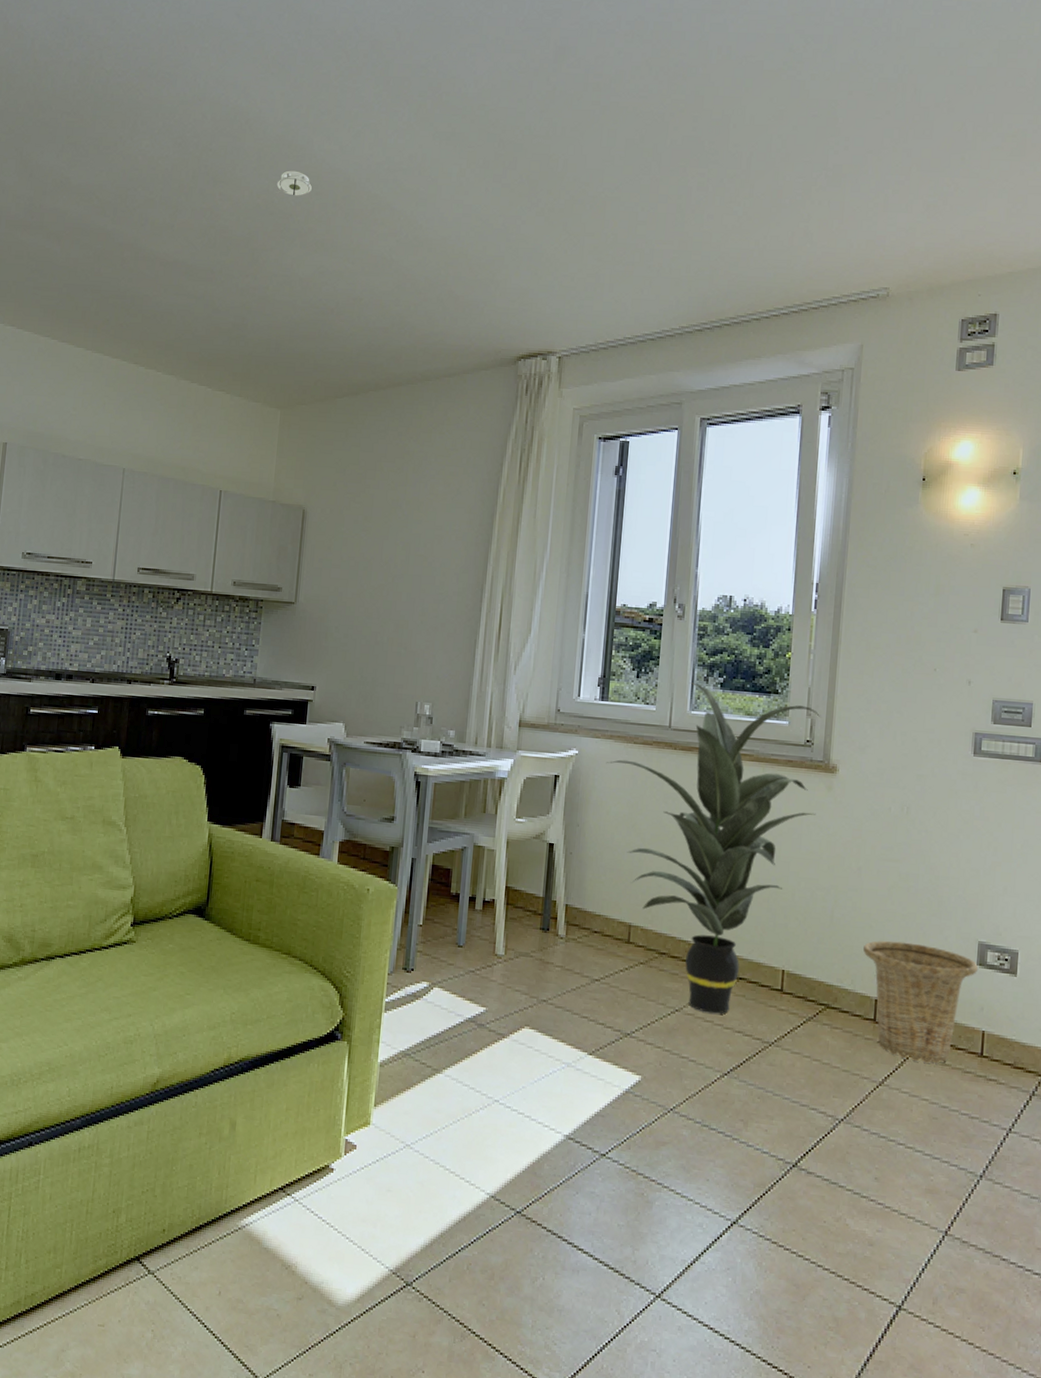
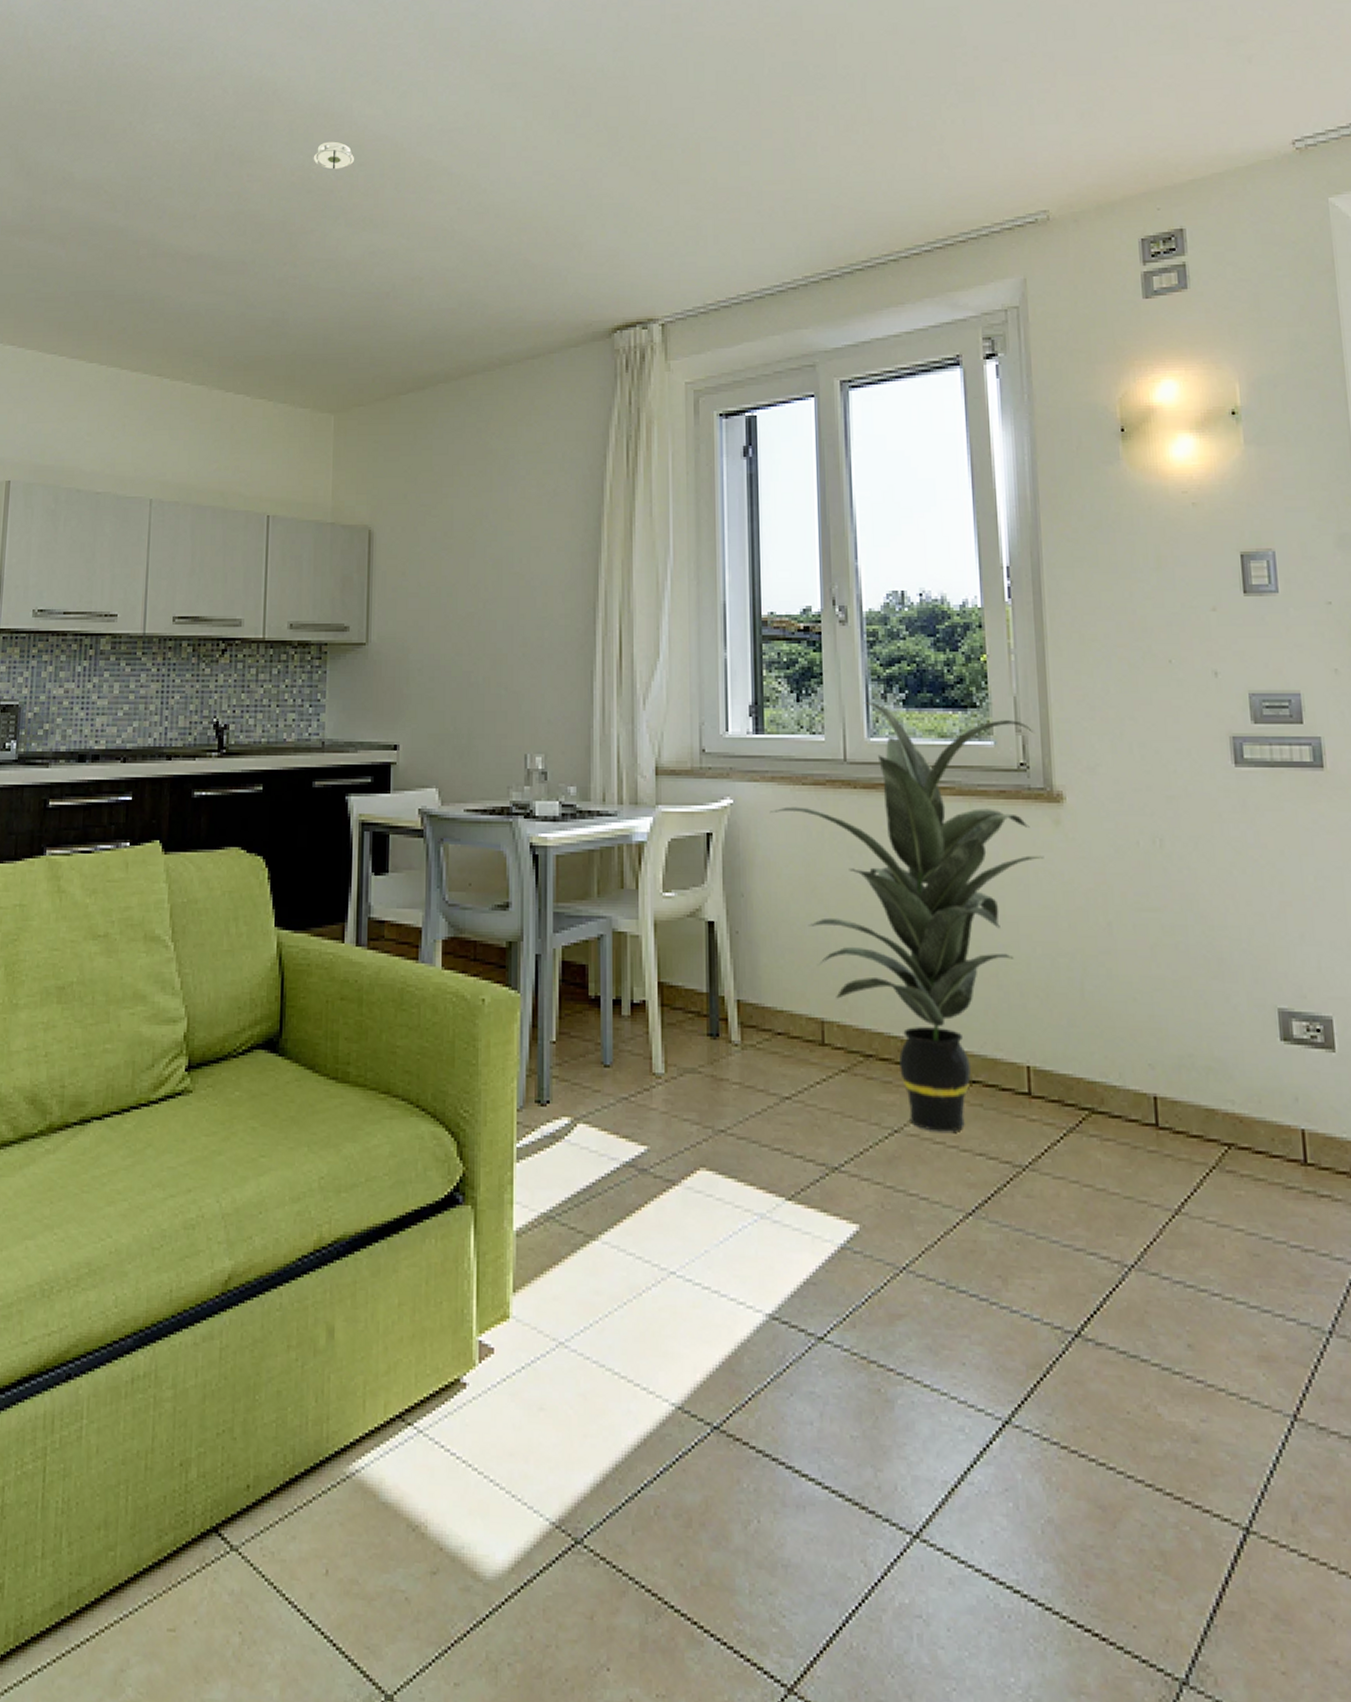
basket: present [863,940,978,1063] -> none [1129,1016,1283,1179]

